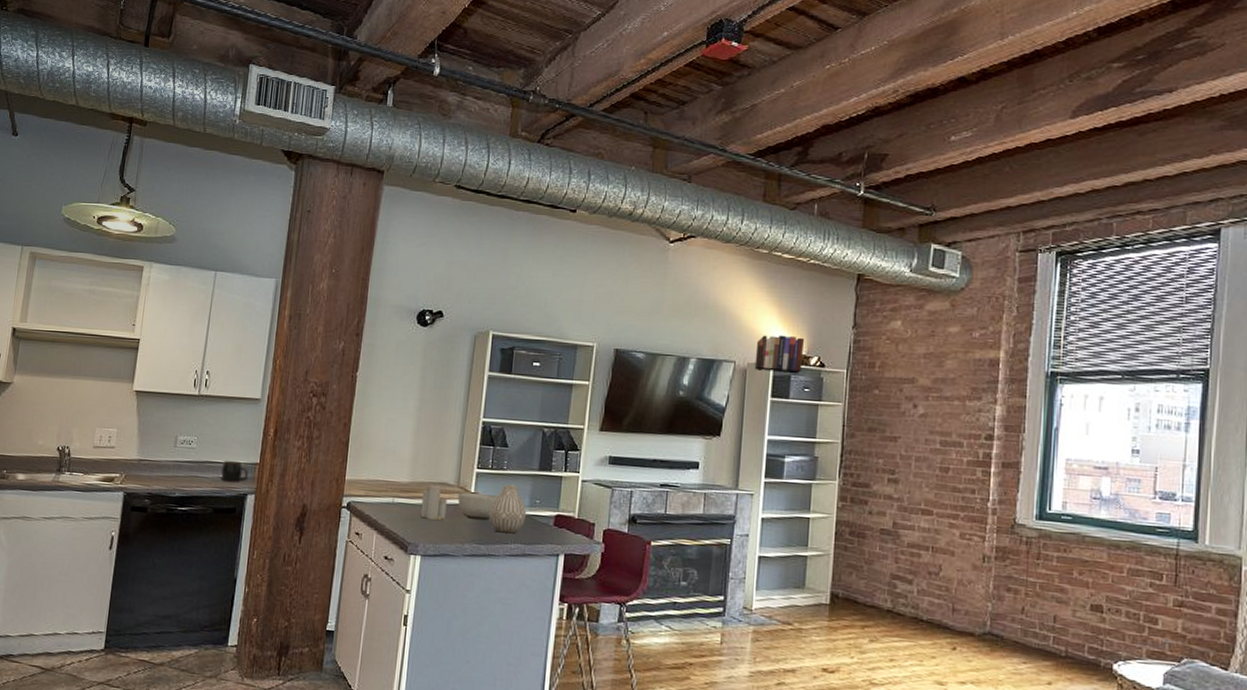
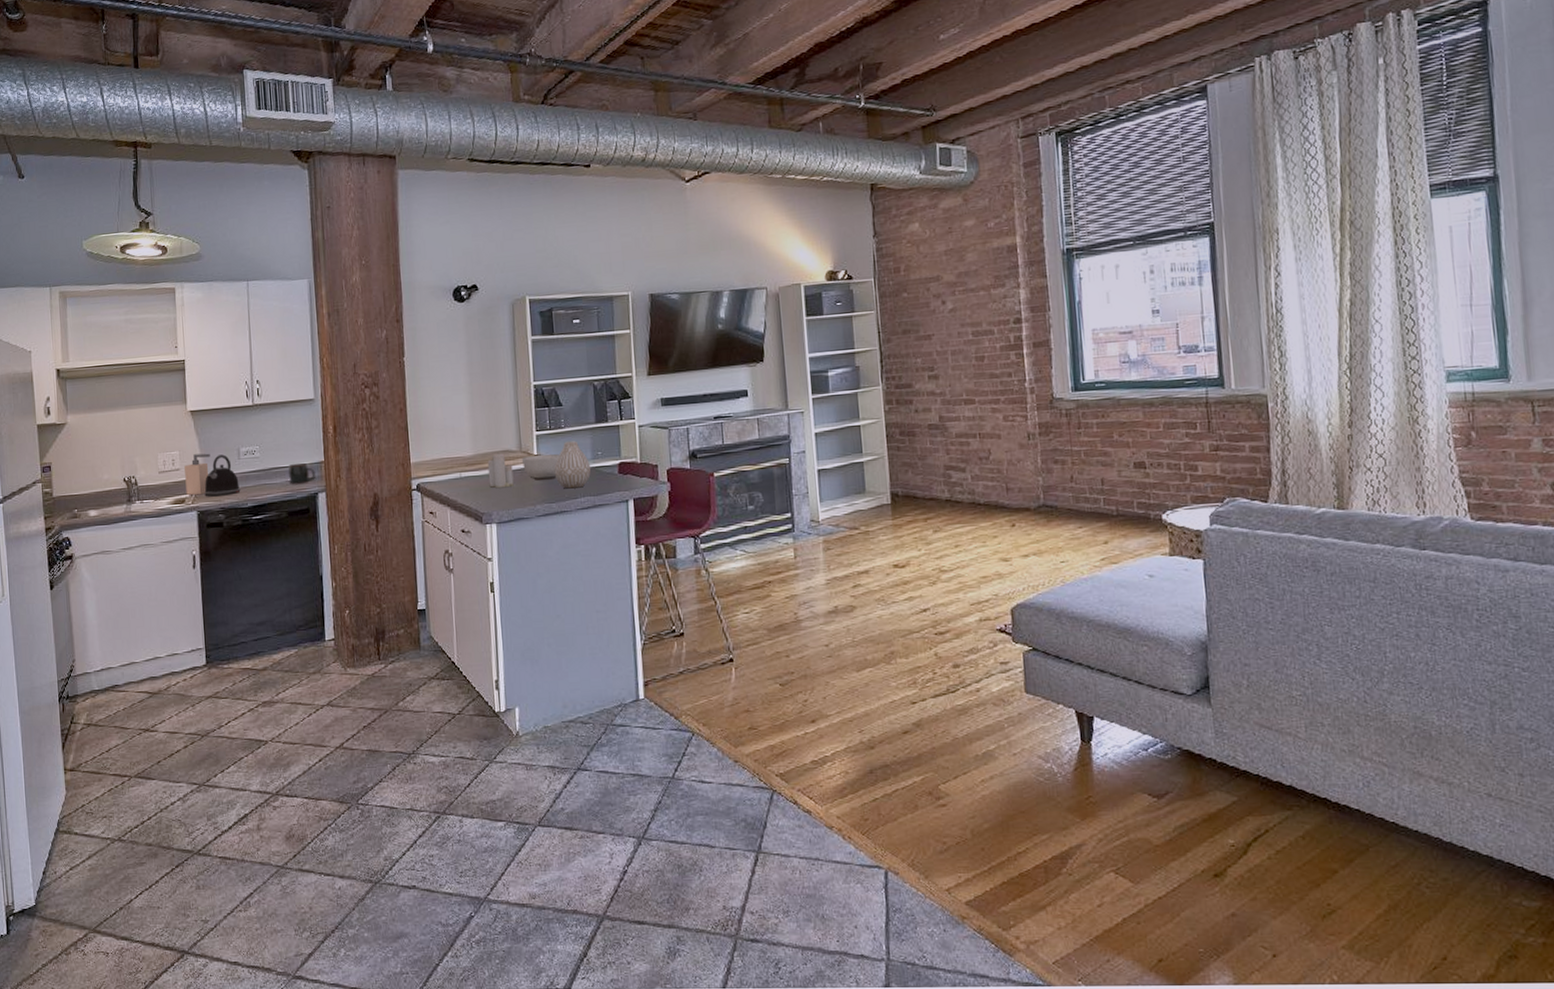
soap dispenser: none [116,435,148,477] -> present [184,453,210,495]
kettle: none [134,439,171,482] -> present [204,454,241,497]
books: present [754,335,805,374] -> none [784,254,831,293]

